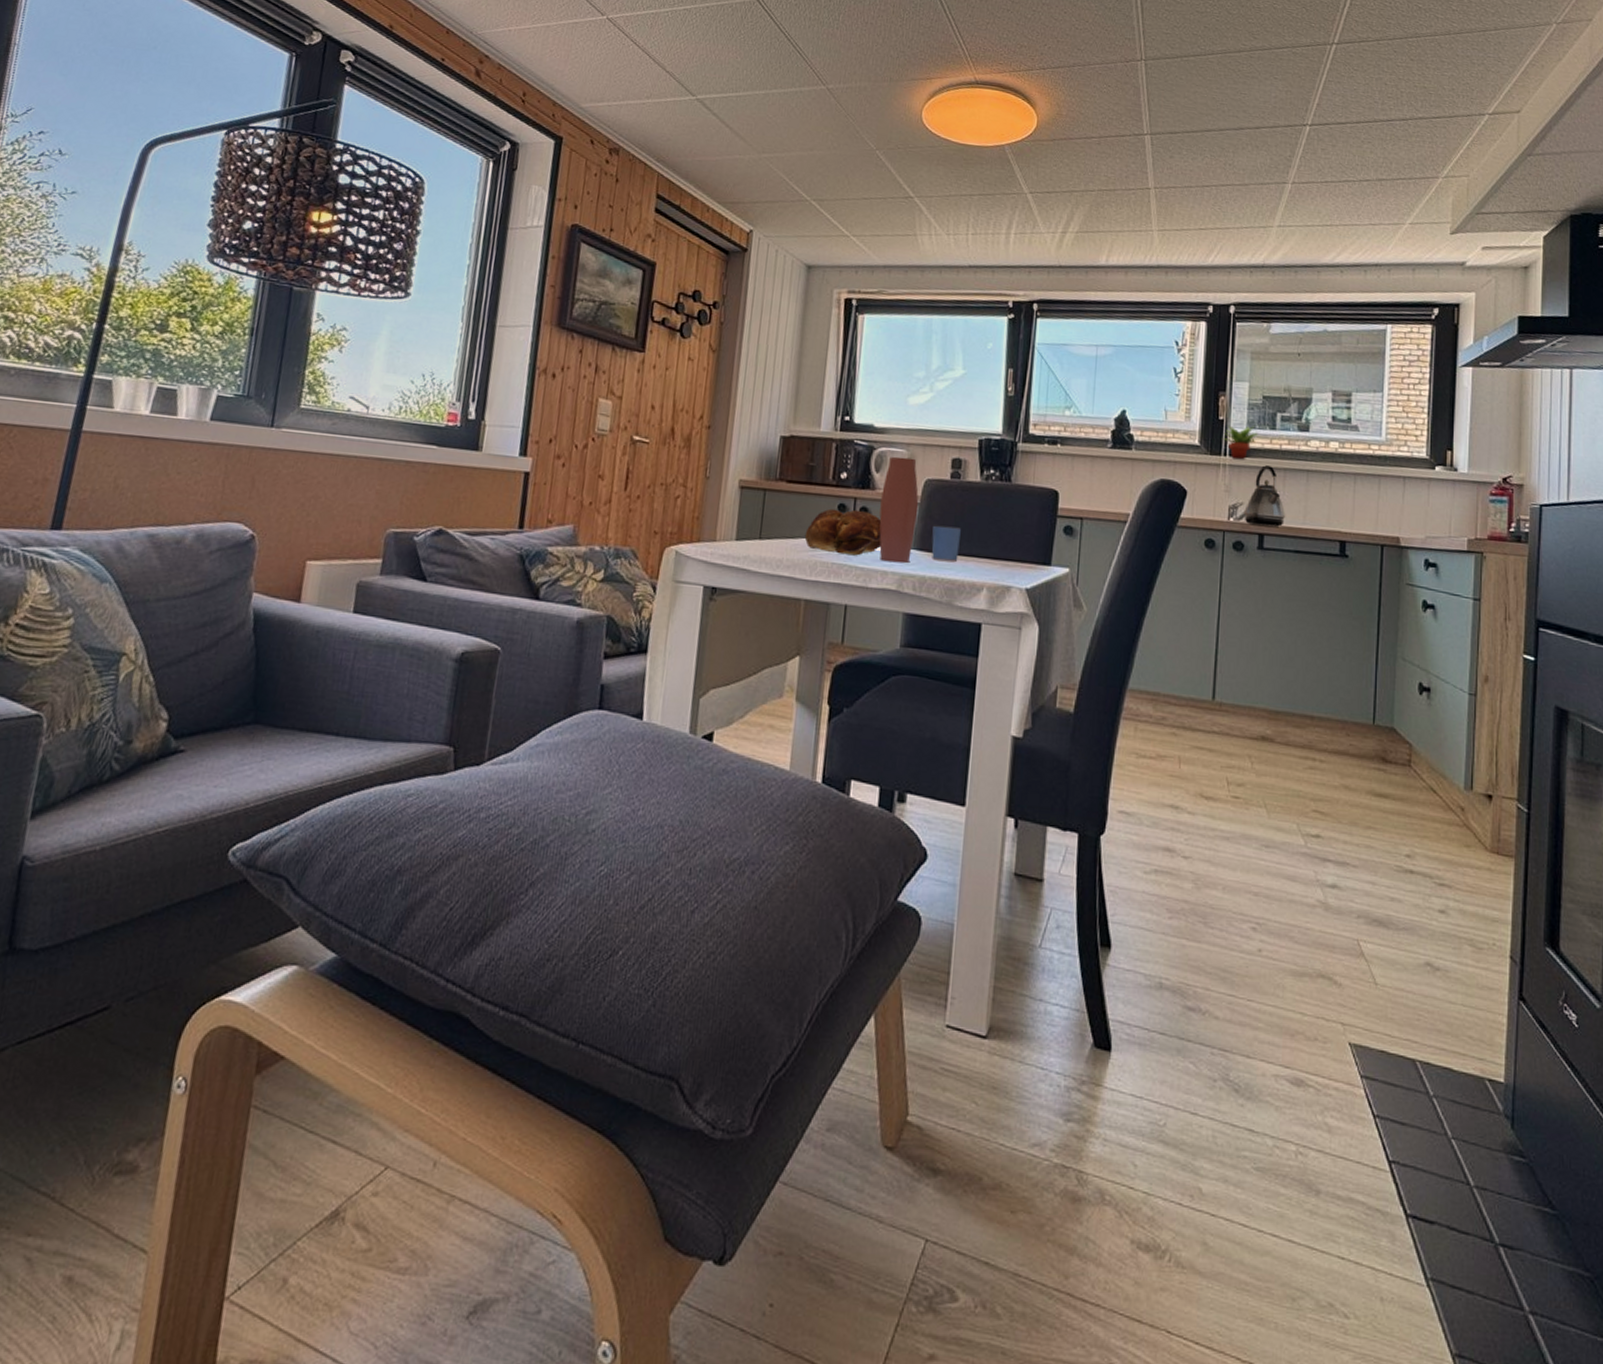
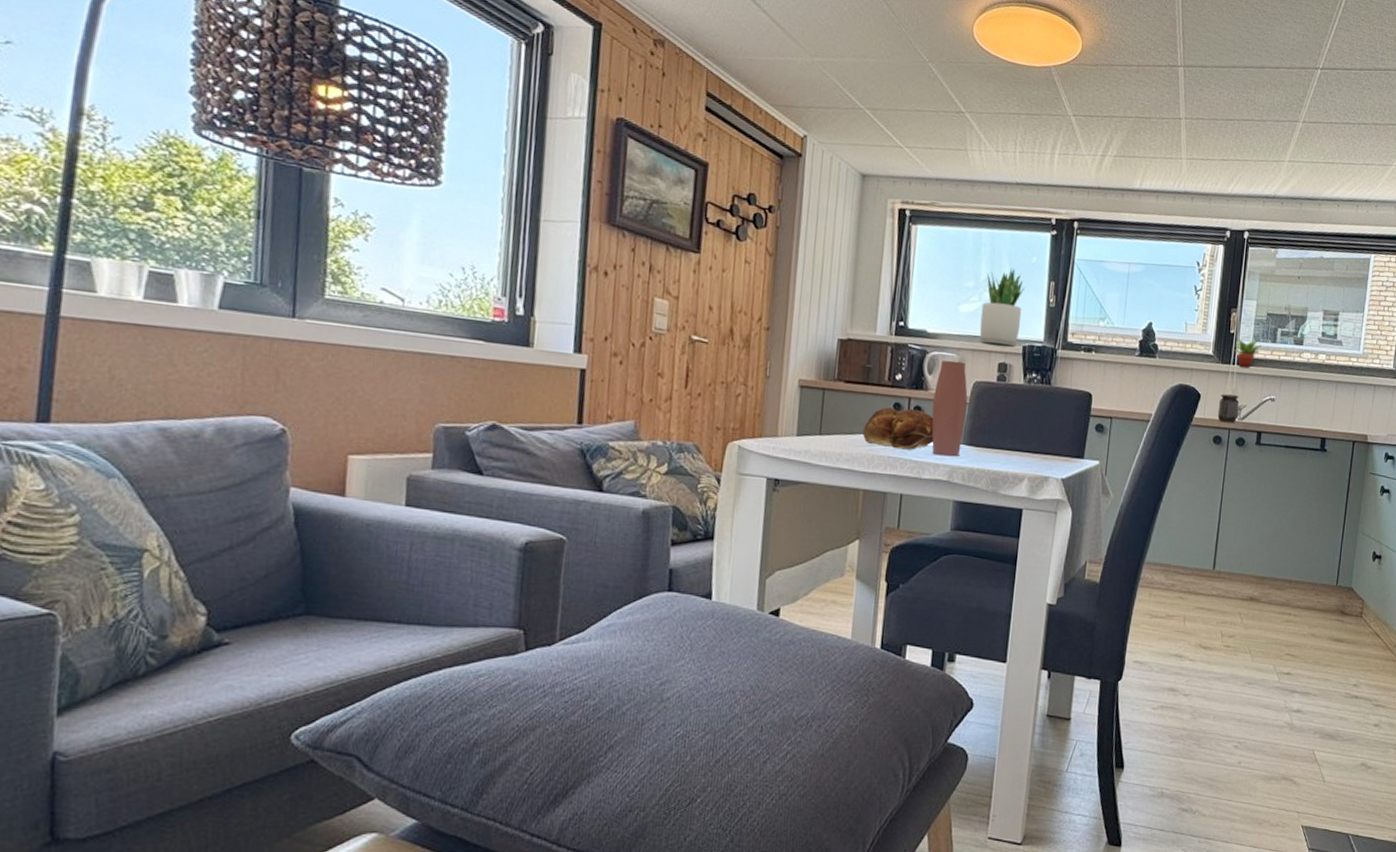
planter: none [931,355,980,442] -> present [979,268,1024,348]
mug: present [931,525,962,563] -> none [979,423,1007,456]
jar: none [1208,490,1235,524] -> present [1217,394,1239,424]
kettle: present [1244,465,1286,527] -> none [1246,373,1280,426]

